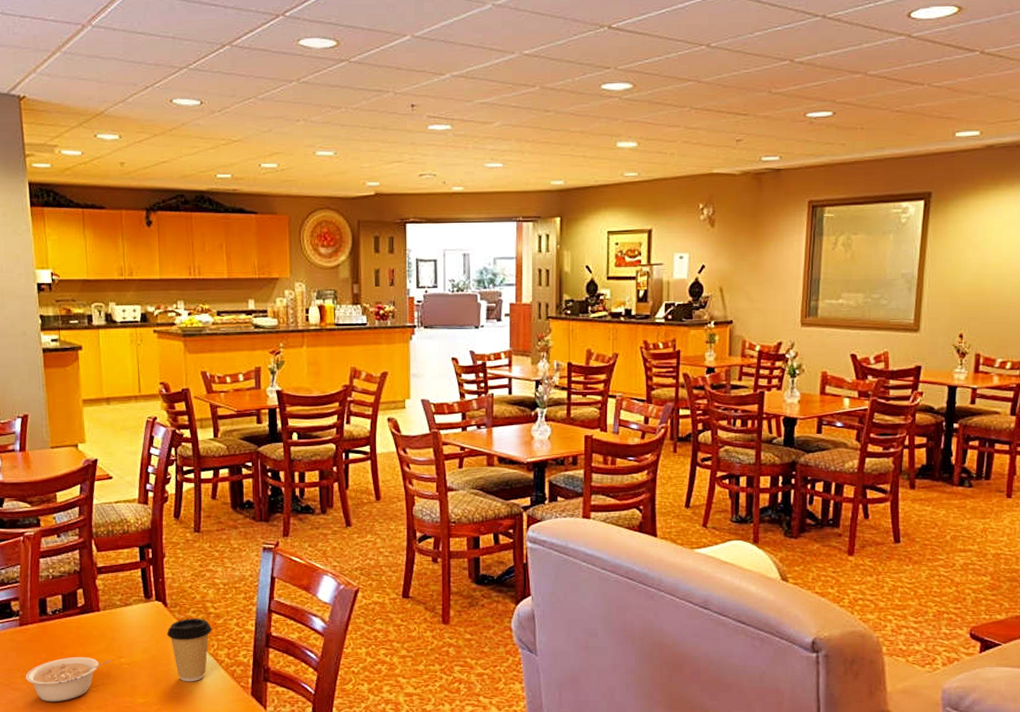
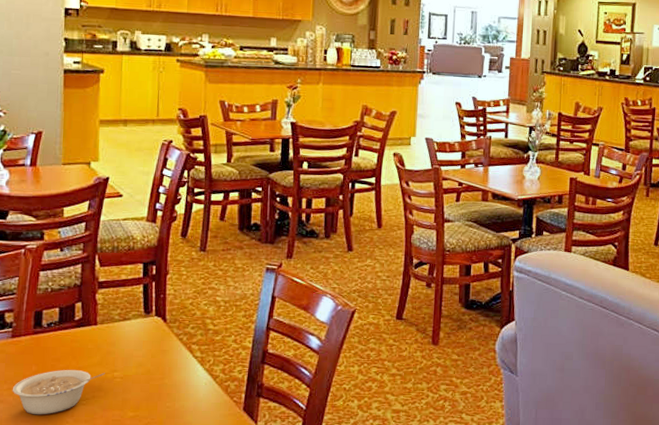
coffee cup: present [167,618,212,682] -> none [164,334,210,397]

